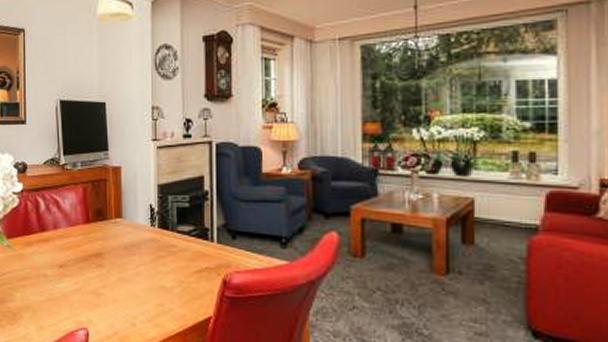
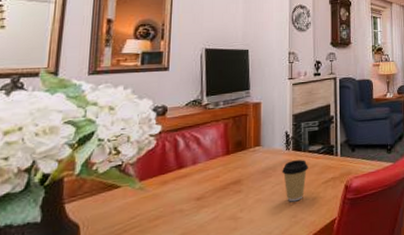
coffee cup: none [147,240,177,288] -> present [282,160,308,202]

